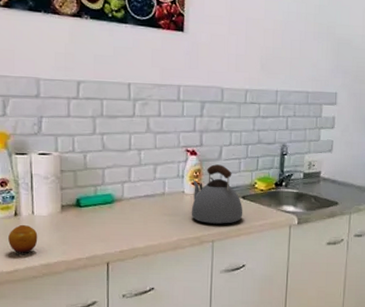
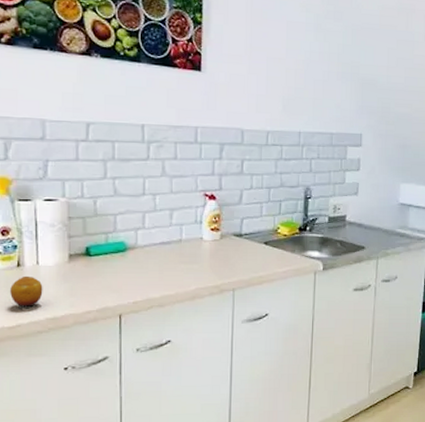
kettle: present [191,164,243,224] -> none [210,209,266,271]

